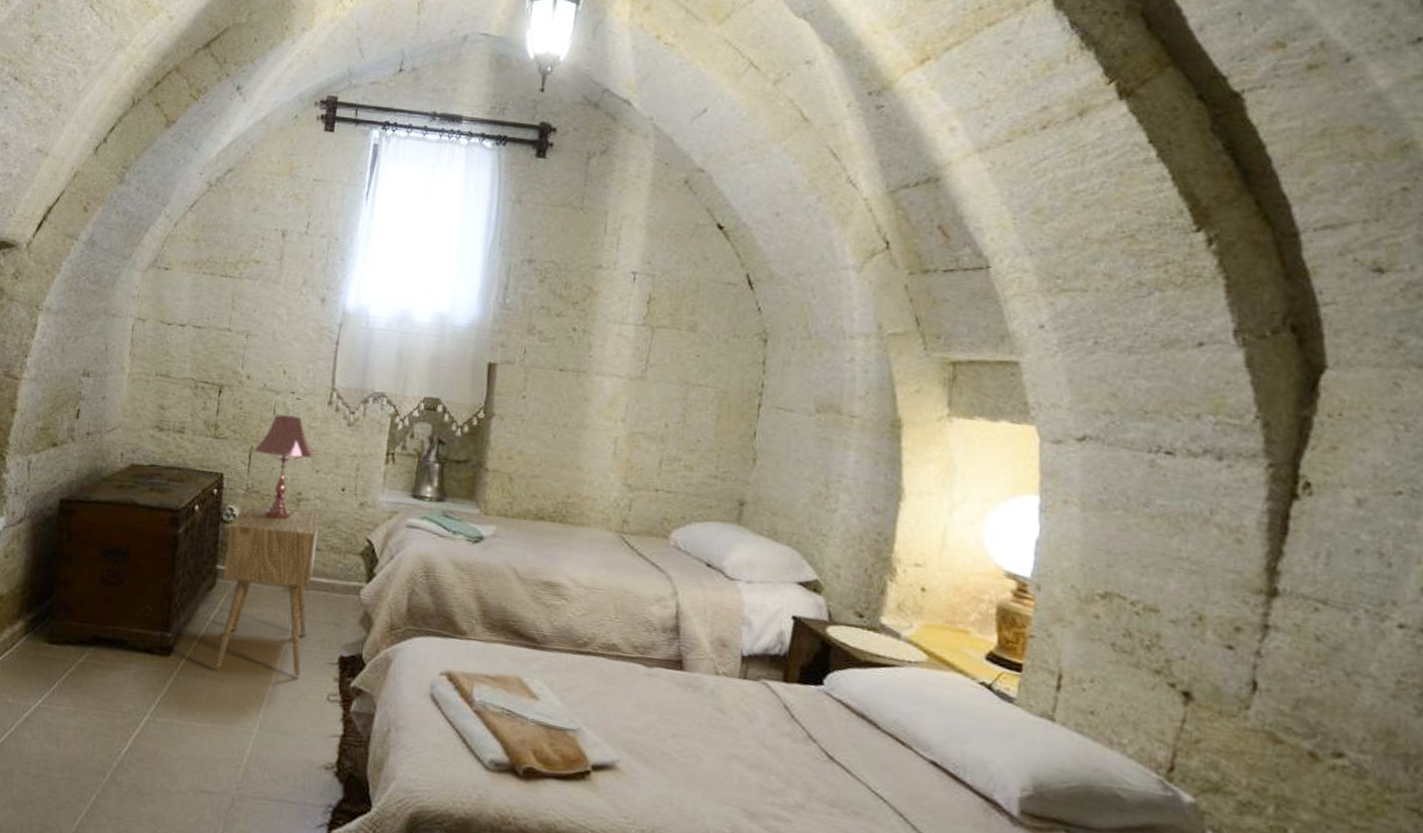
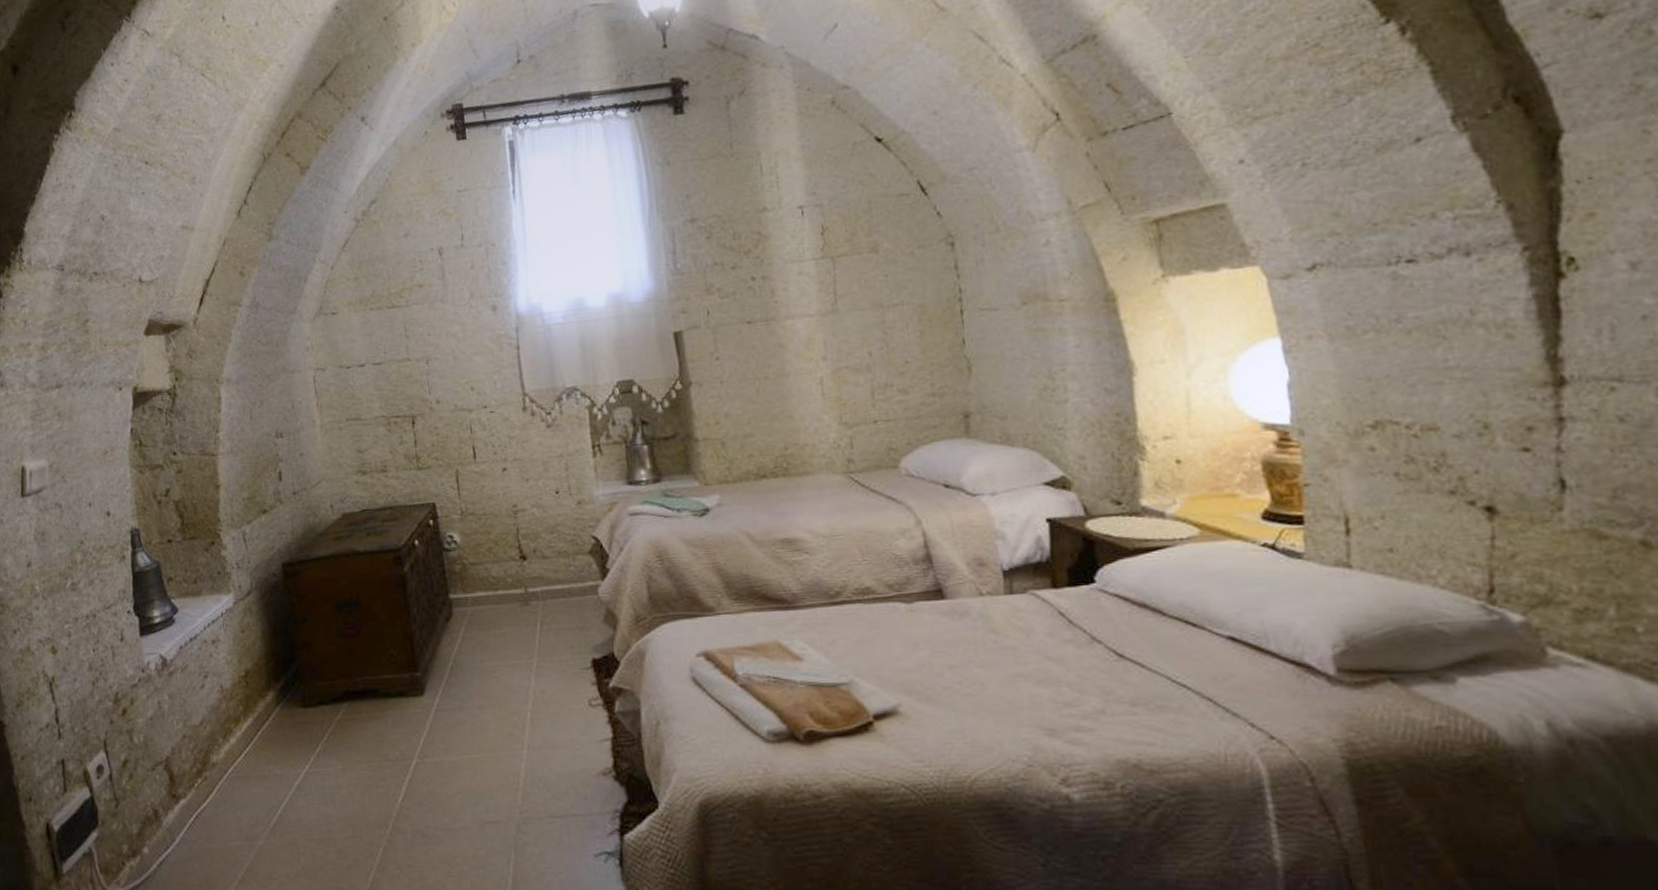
nightstand: present [215,506,320,677] -> none [452,521,557,698]
table lamp: present [253,414,316,520] -> none [459,430,522,537]

